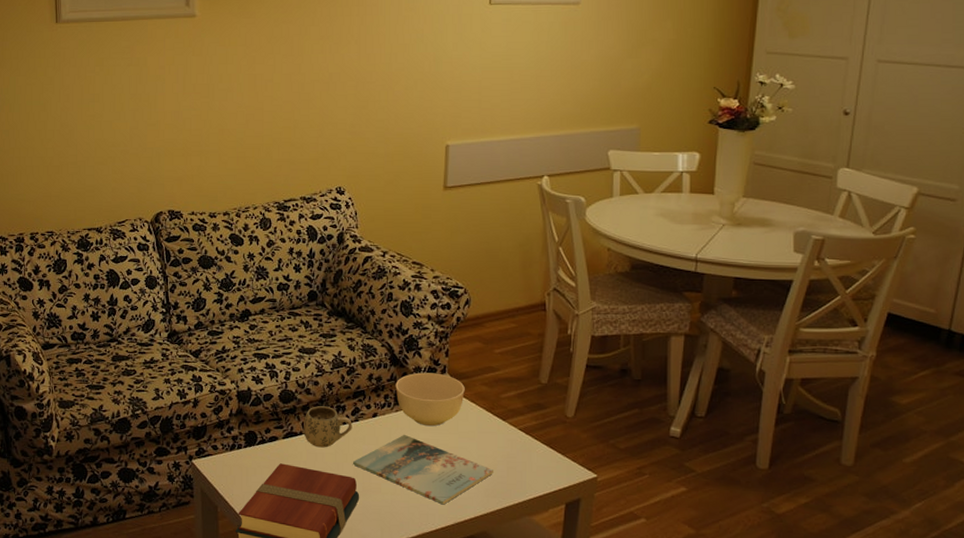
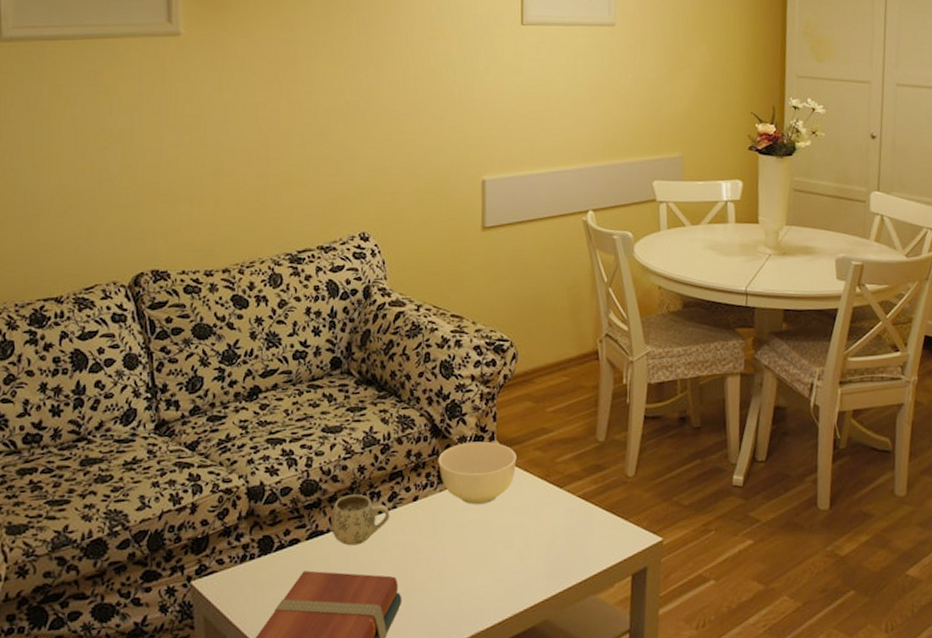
magazine: present [352,435,494,505] -> none [391,518,554,595]

